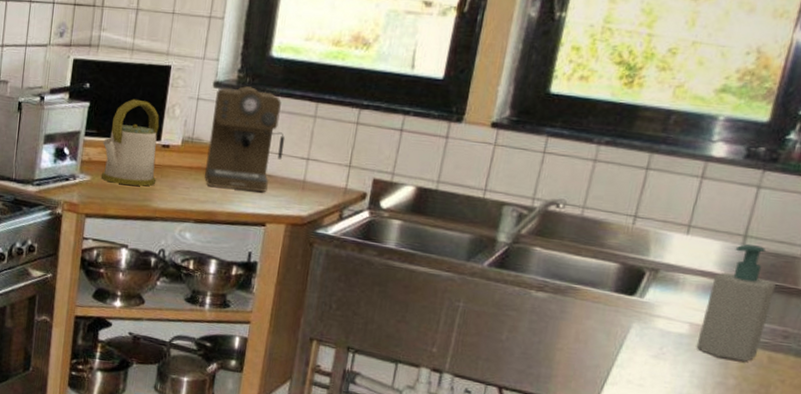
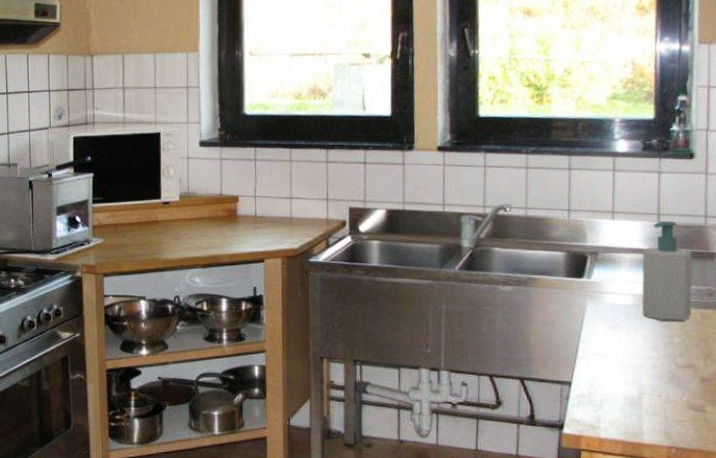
kettle: present [100,99,160,186] -> none [109,165,163,242]
coffee maker: present [205,83,286,192] -> none [203,141,269,234]

